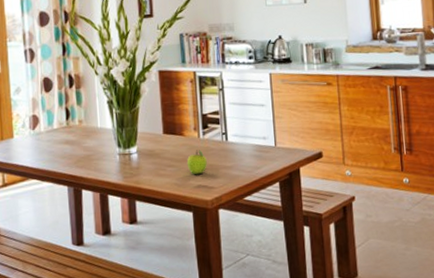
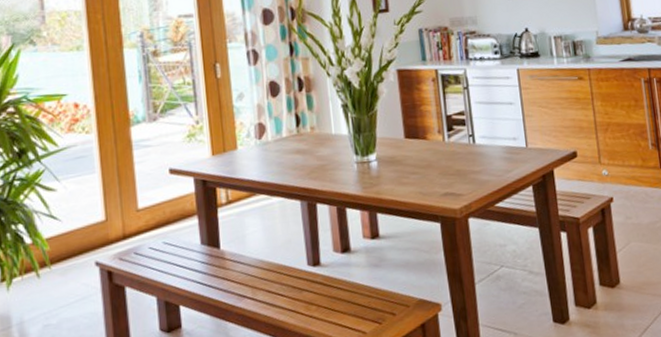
fruit: present [186,150,207,175] -> none [431,154,454,182]

